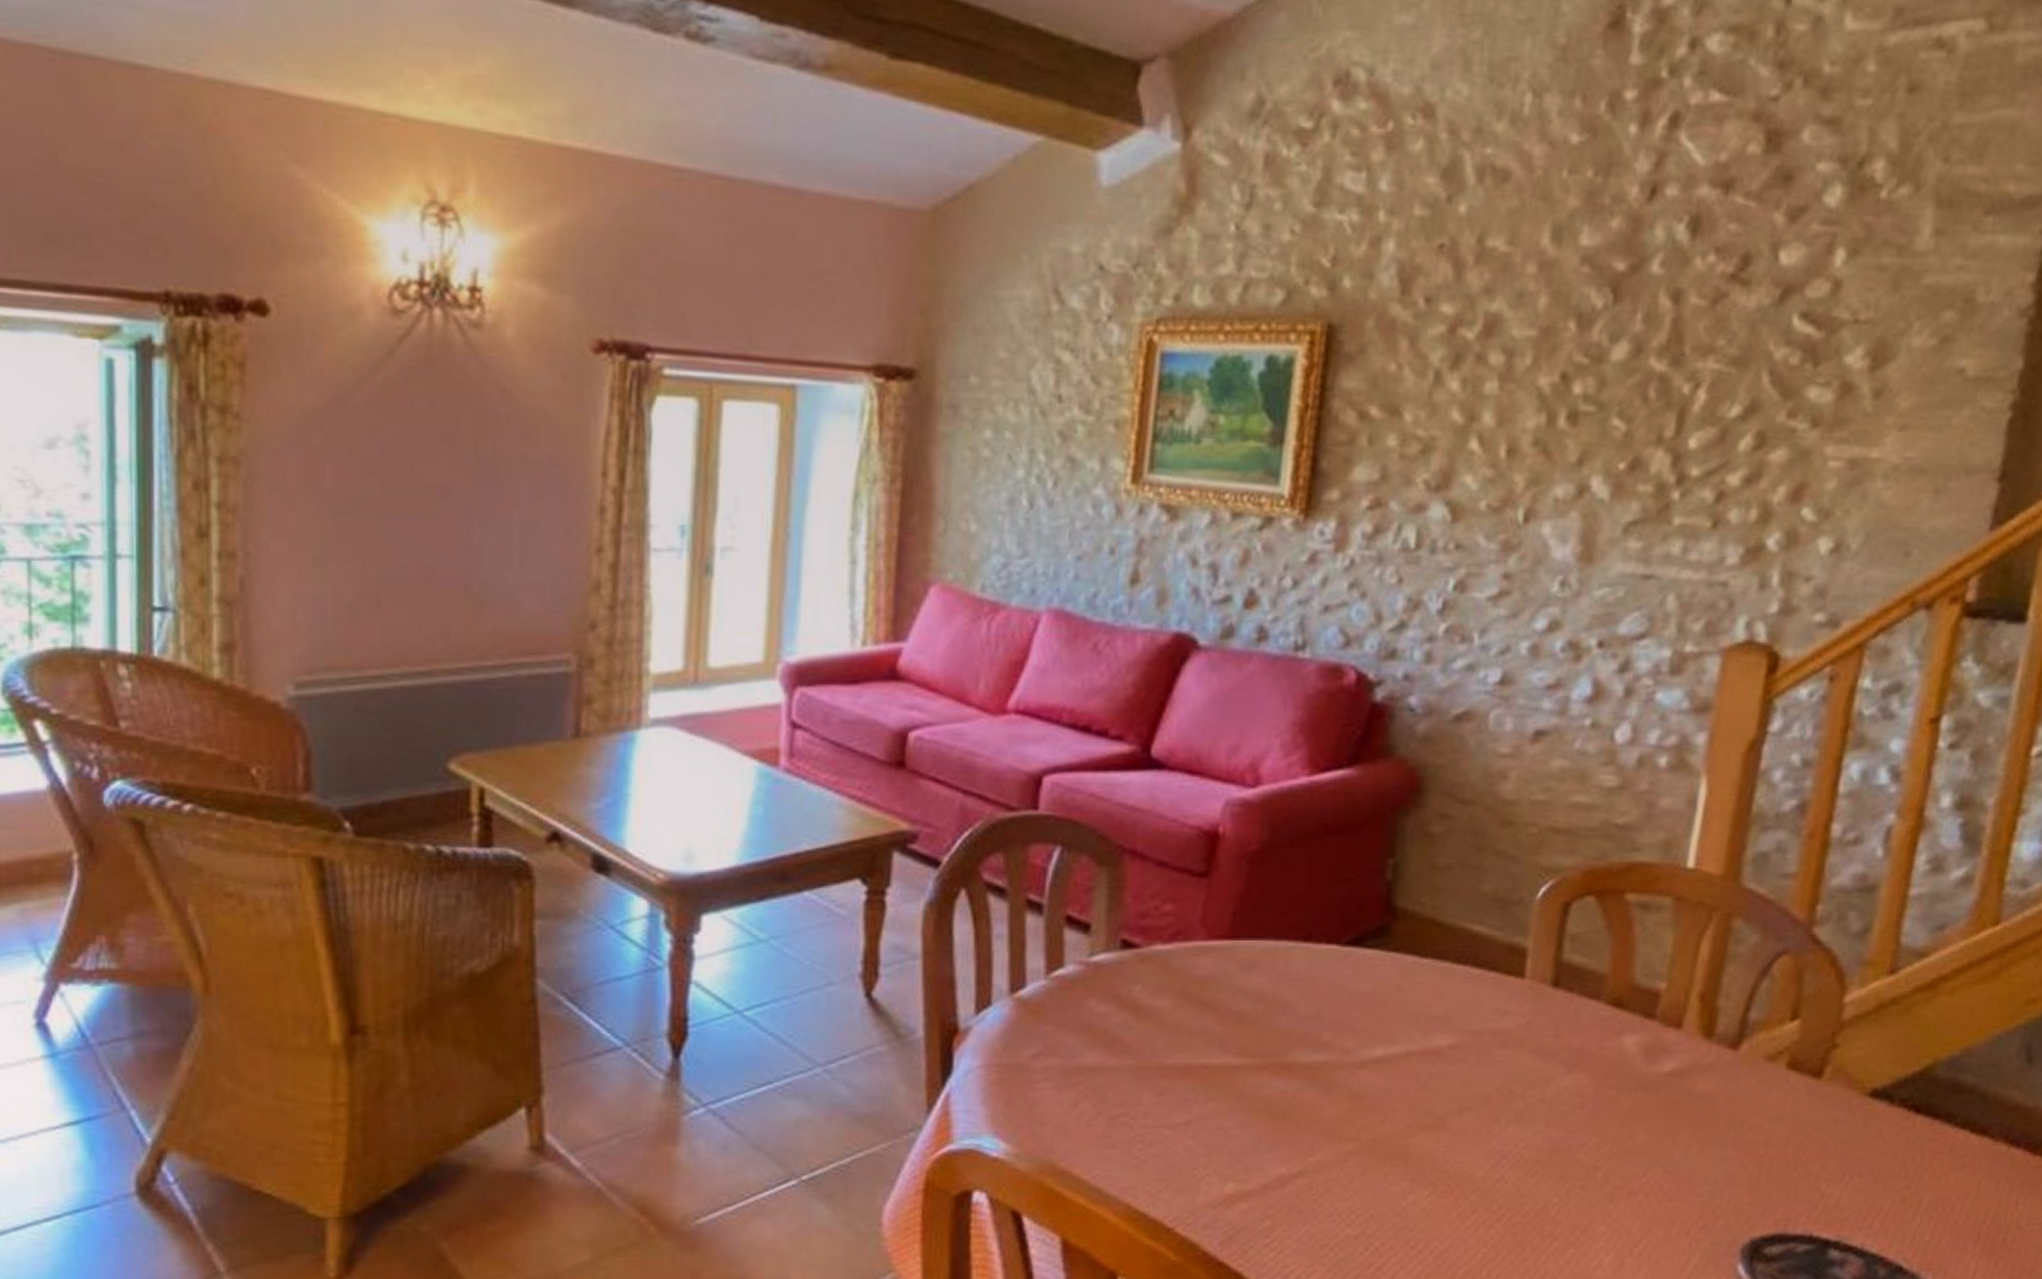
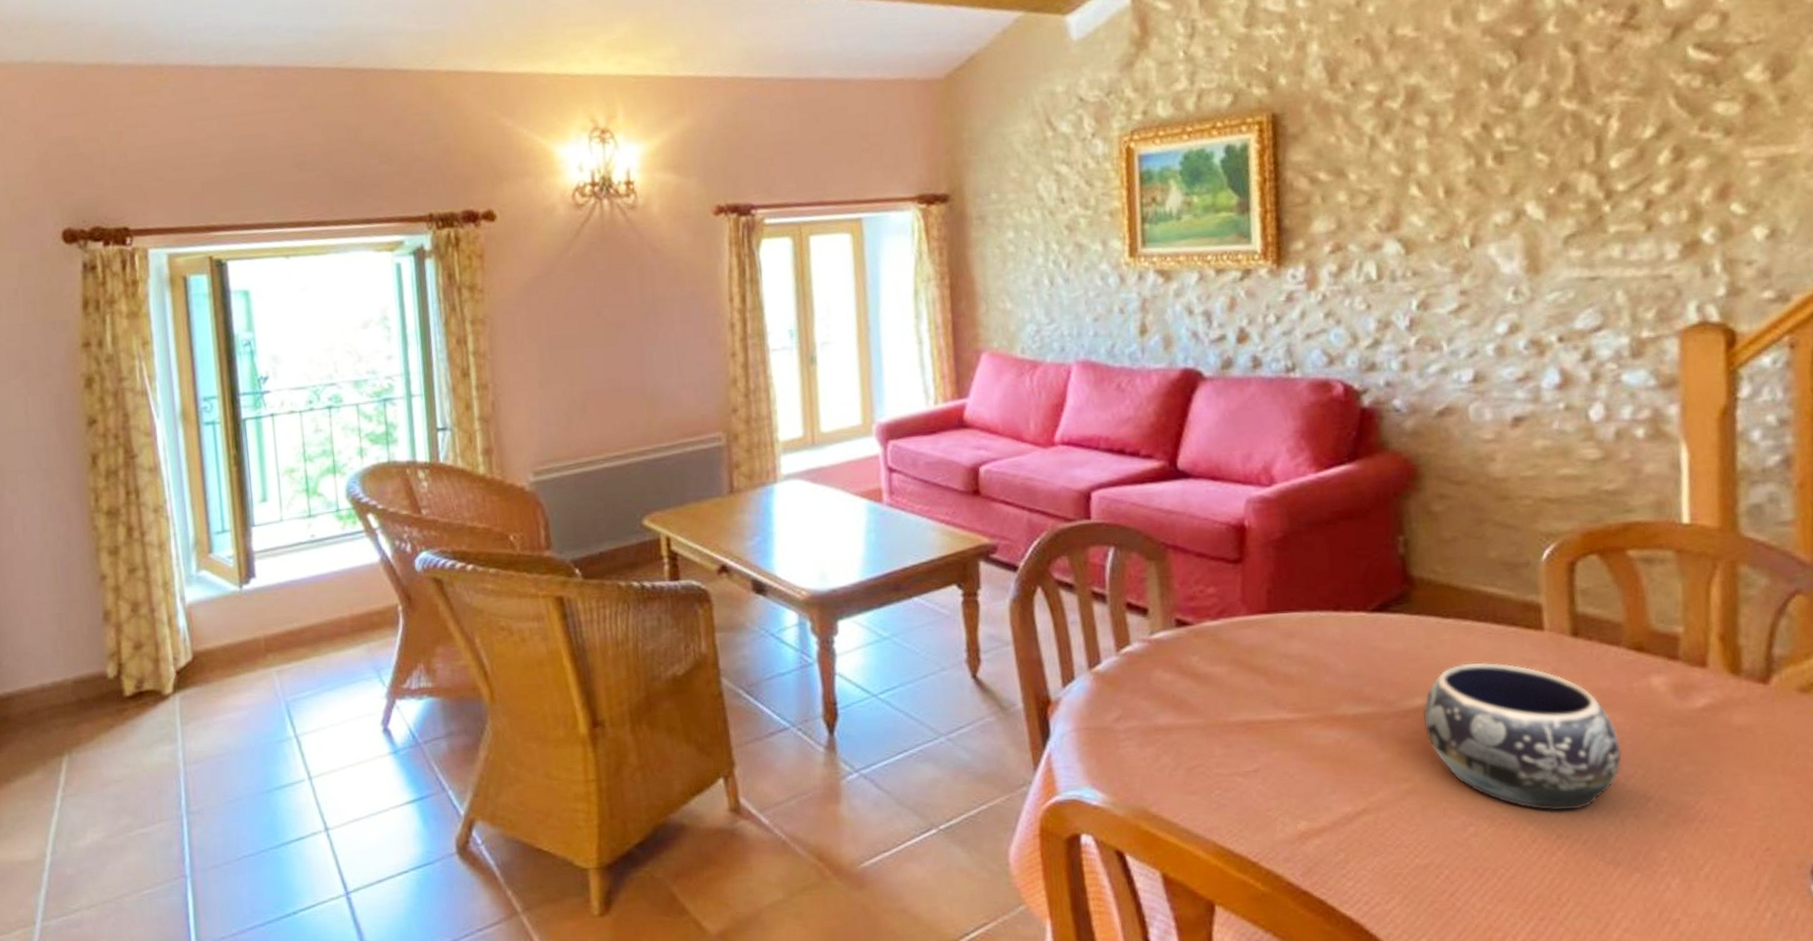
decorative bowl: none [1379,1010,1581,1179] -> present [1422,662,1622,811]

